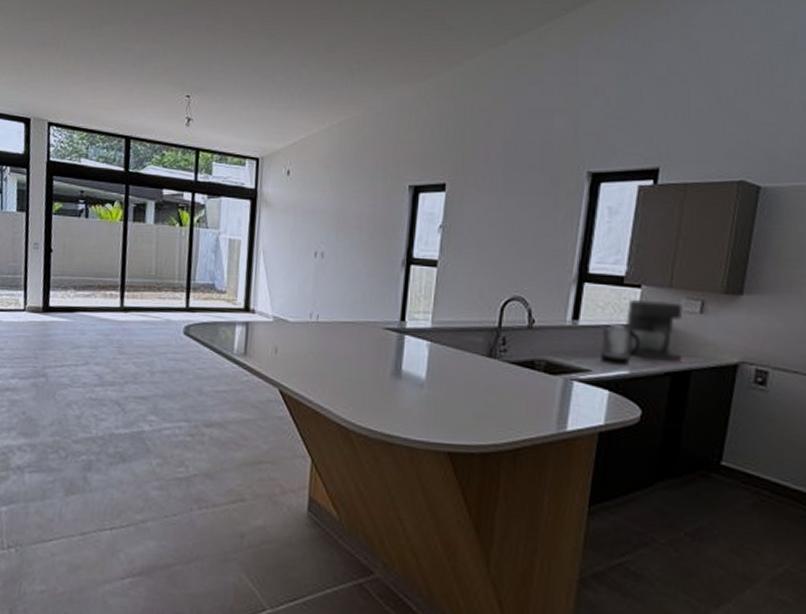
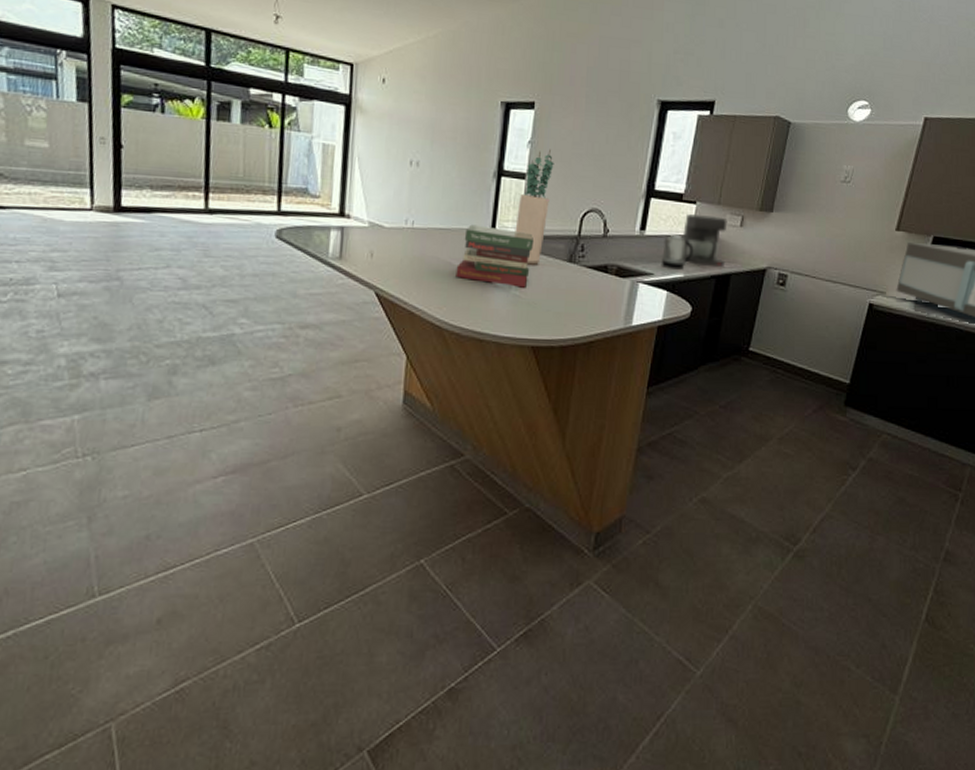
books: none [363,317,449,386] -> present [456,224,535,288]
vase: none [426,233,469,361] -> present [515,149,554,265]

